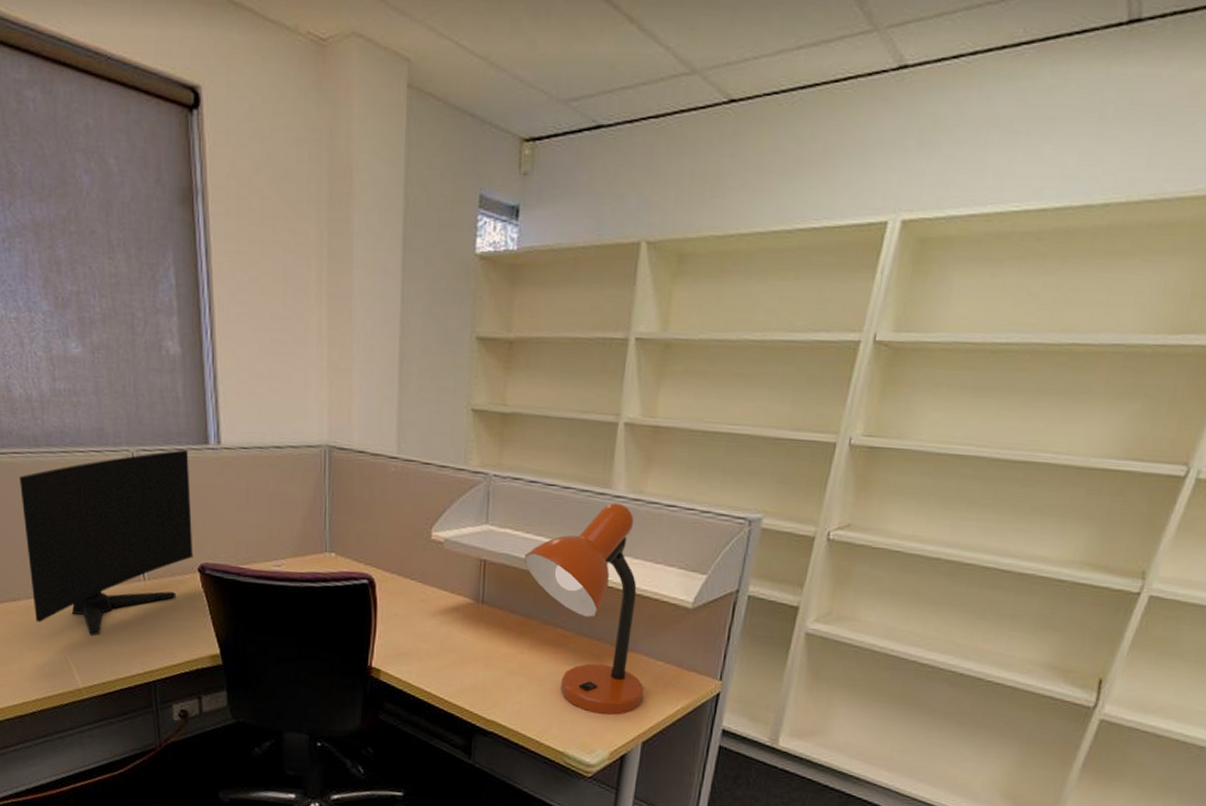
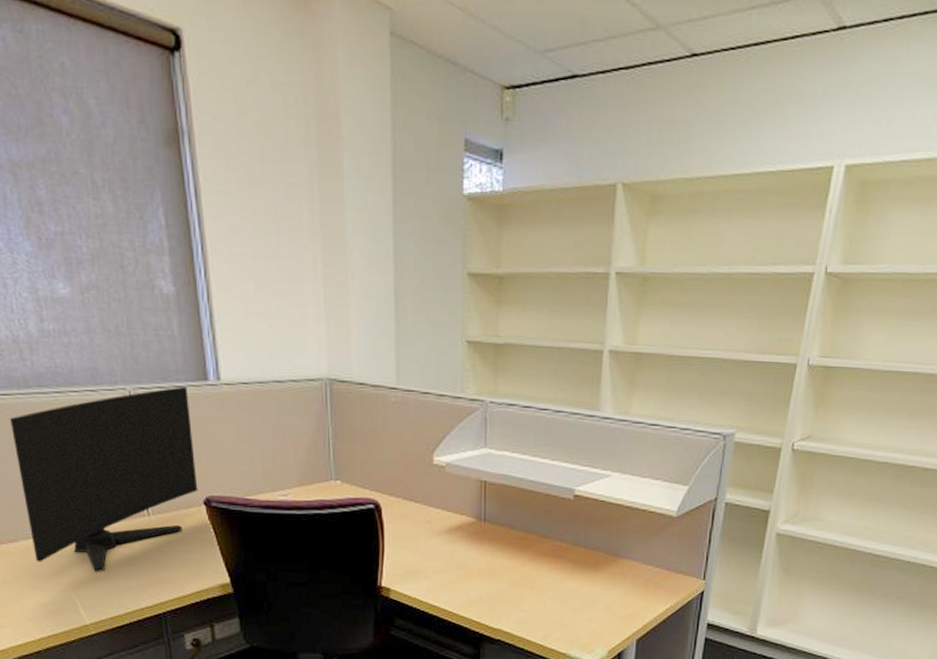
desk lamp: present [524,503,645,715] -> none [522,424,637,617]

